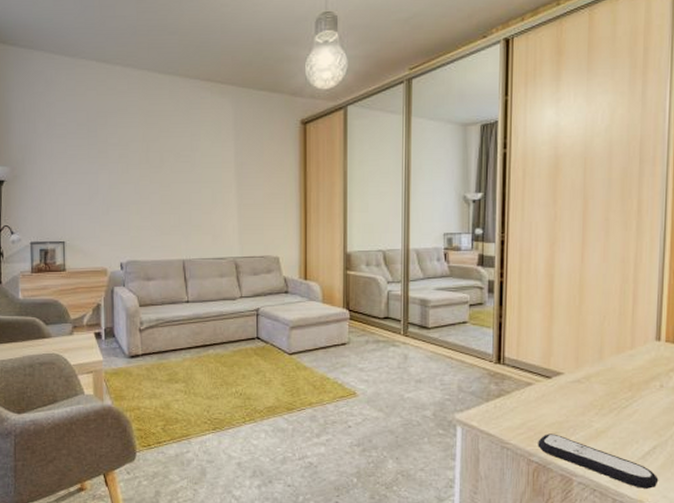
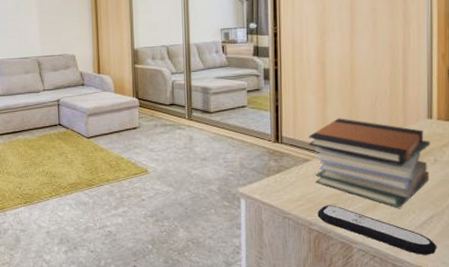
book stack: none [532,338,658,438] -> present [308,118,431,208]

